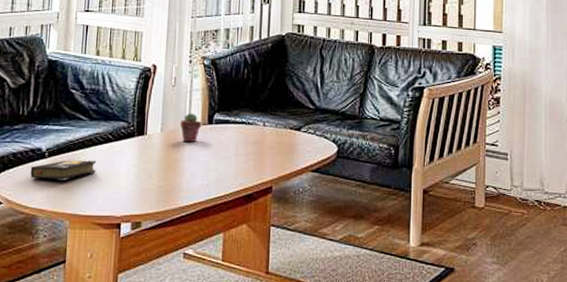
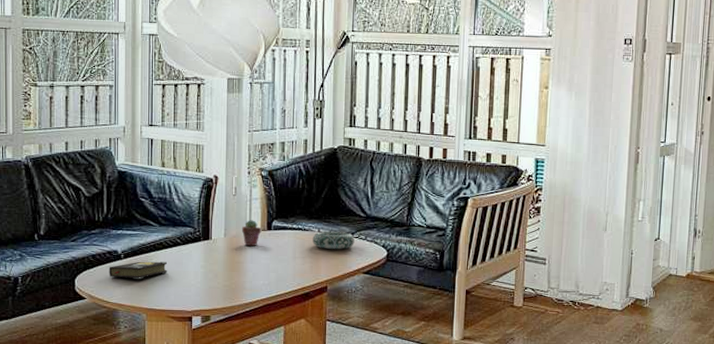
decorative bowl: none [257,125,303,145] -> present [312,232,355,249]

